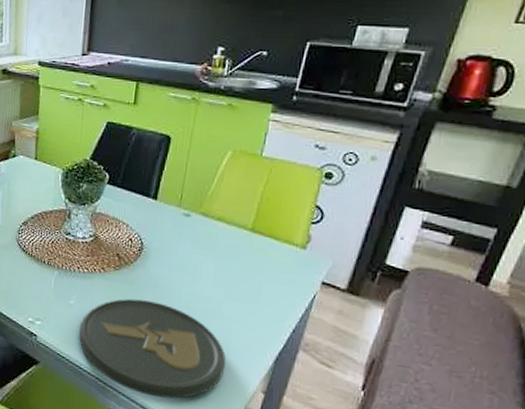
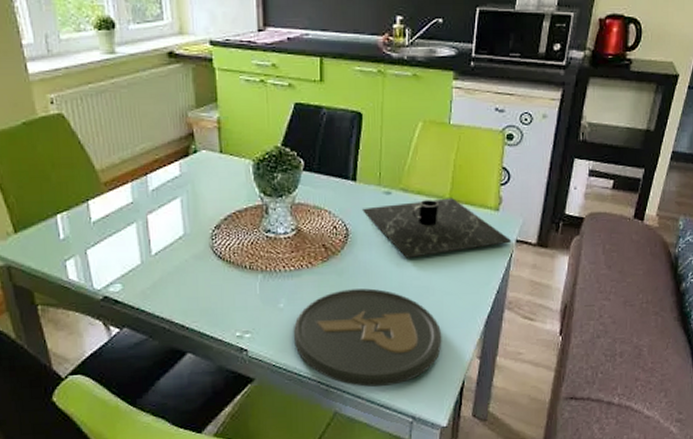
place setting: none [159,226,317,284] -> present [363,198,512,258]

